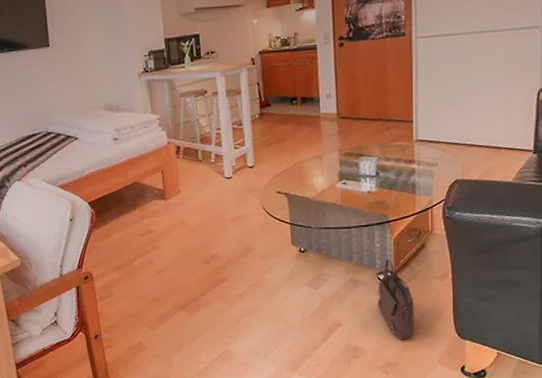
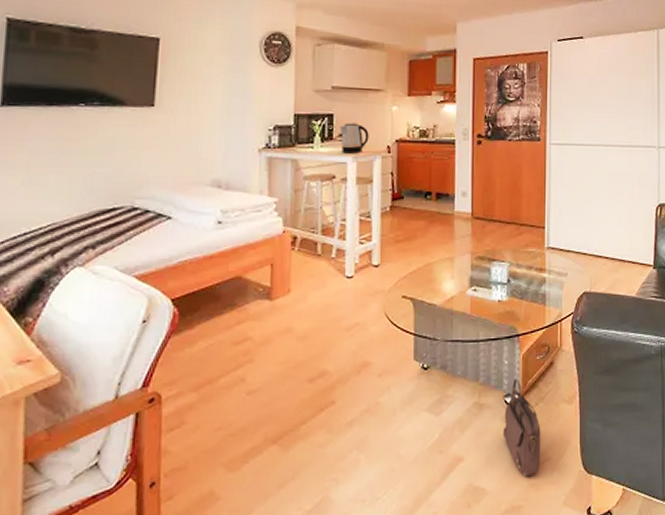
kettle: none [206,40,234,70] -> present [339,123,369,154]

